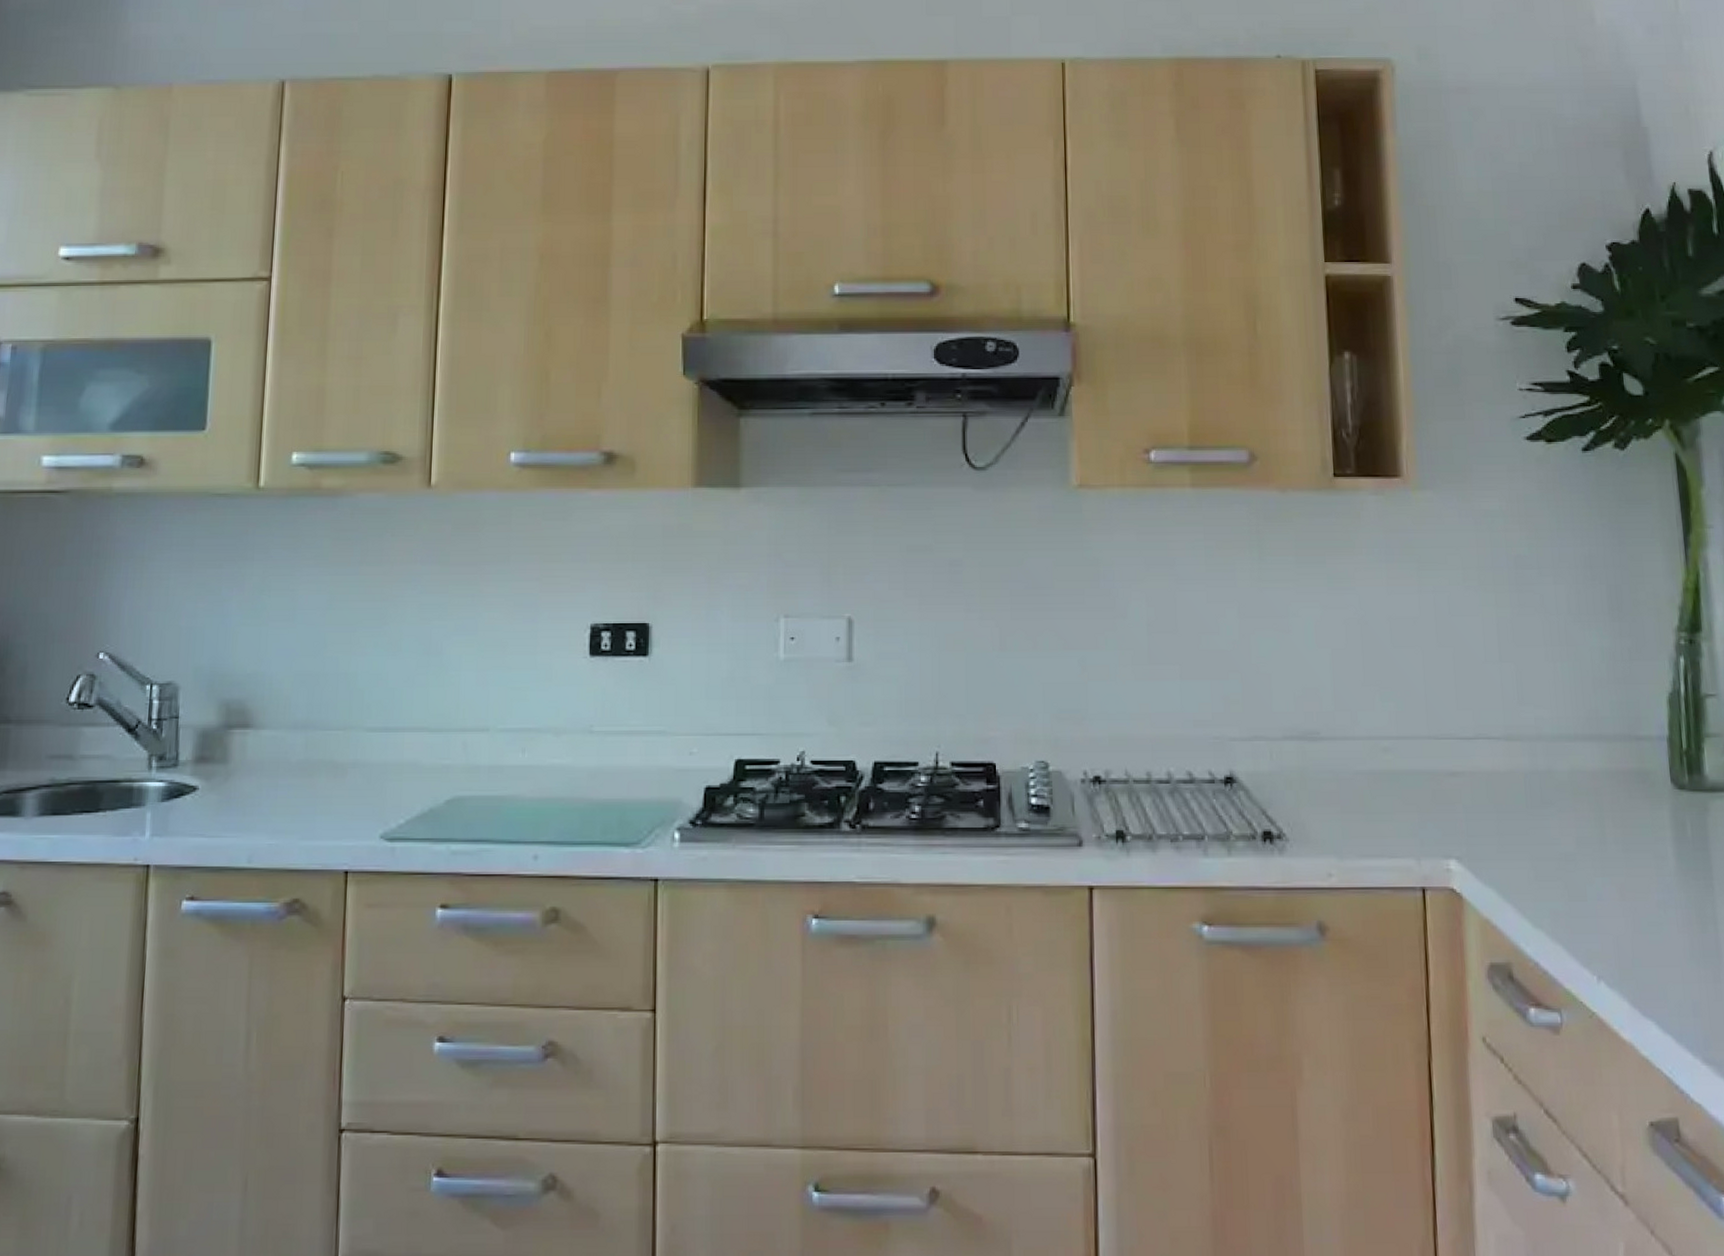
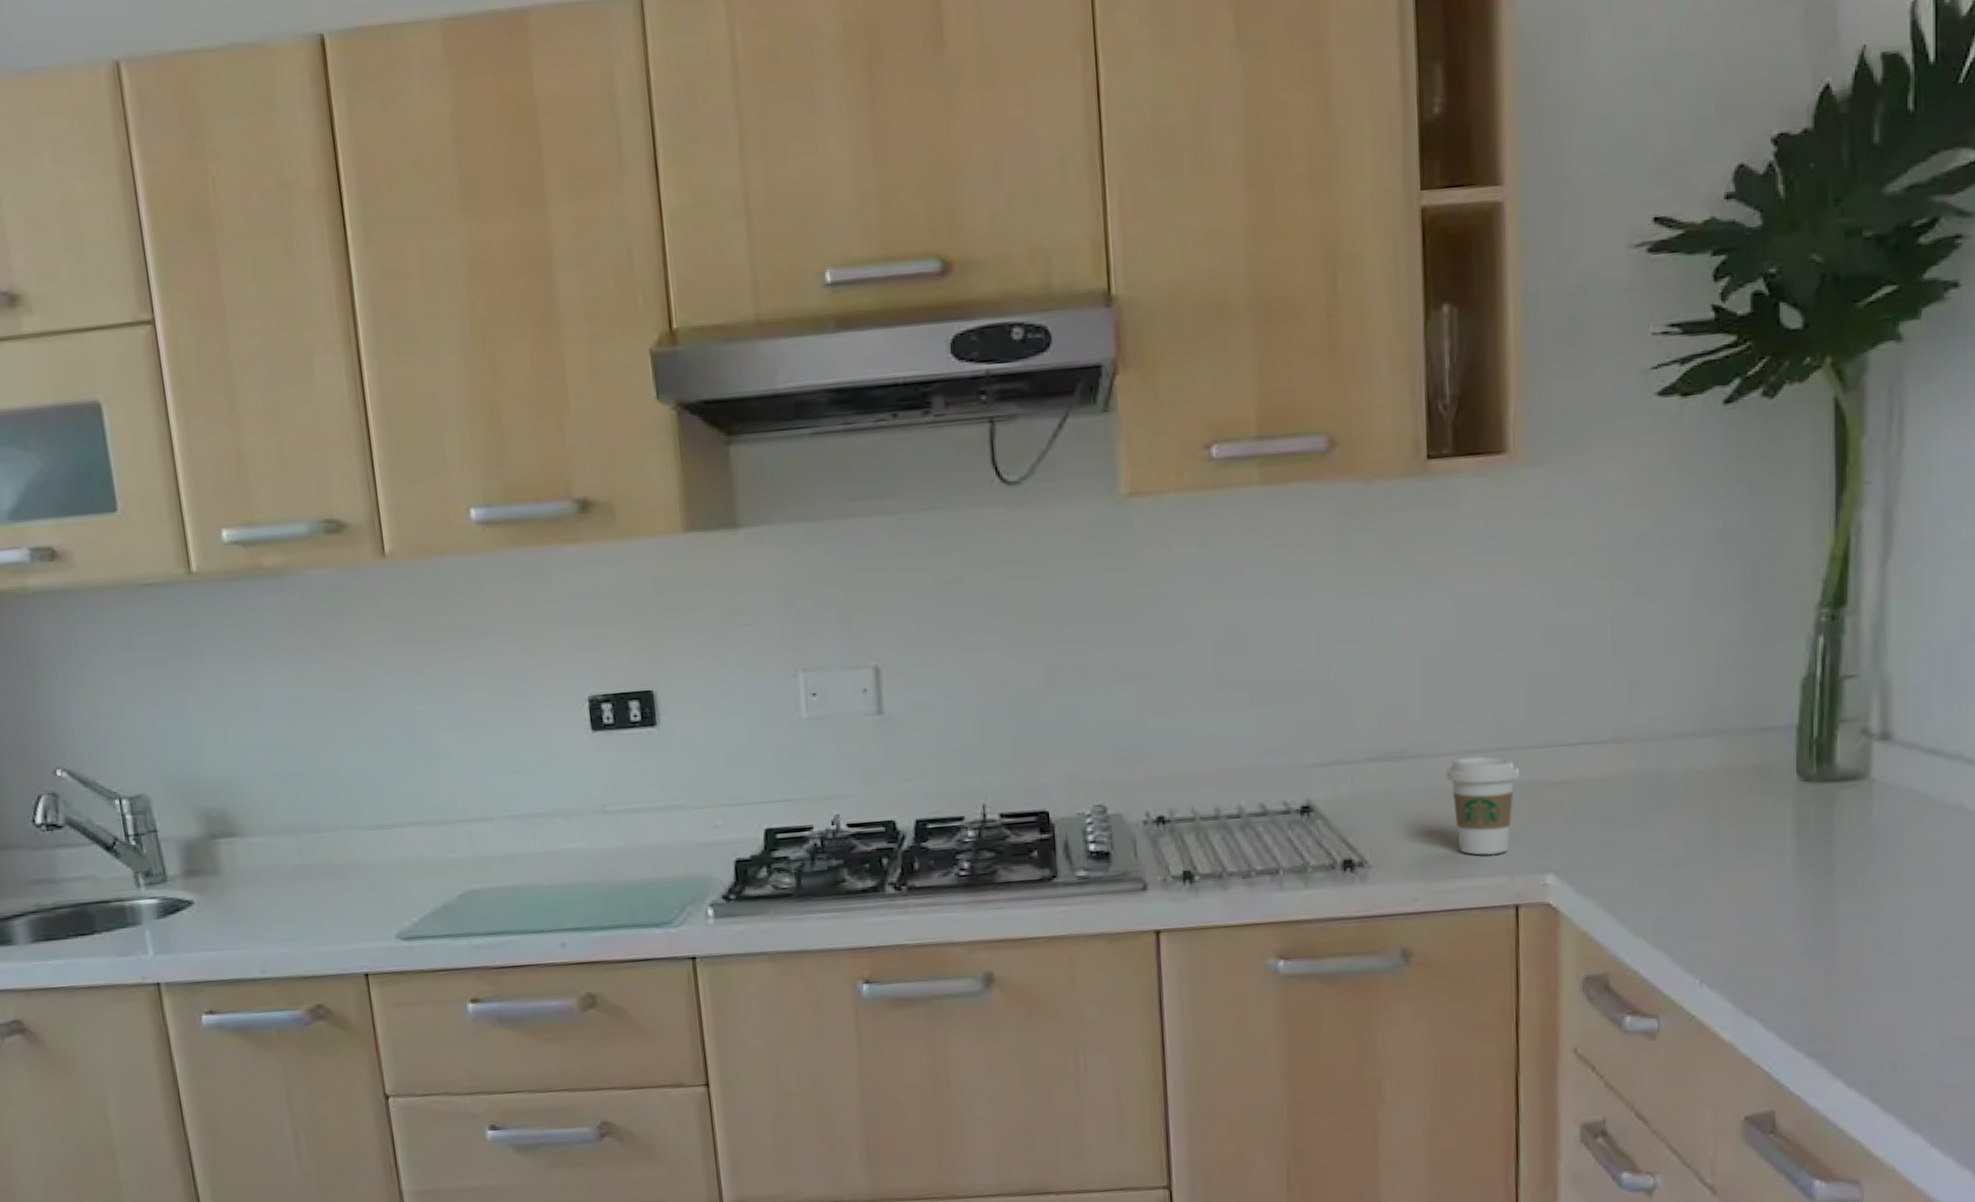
coffee cup: none [1355,741,1422,838] -> present [1445,755,1520,856]

